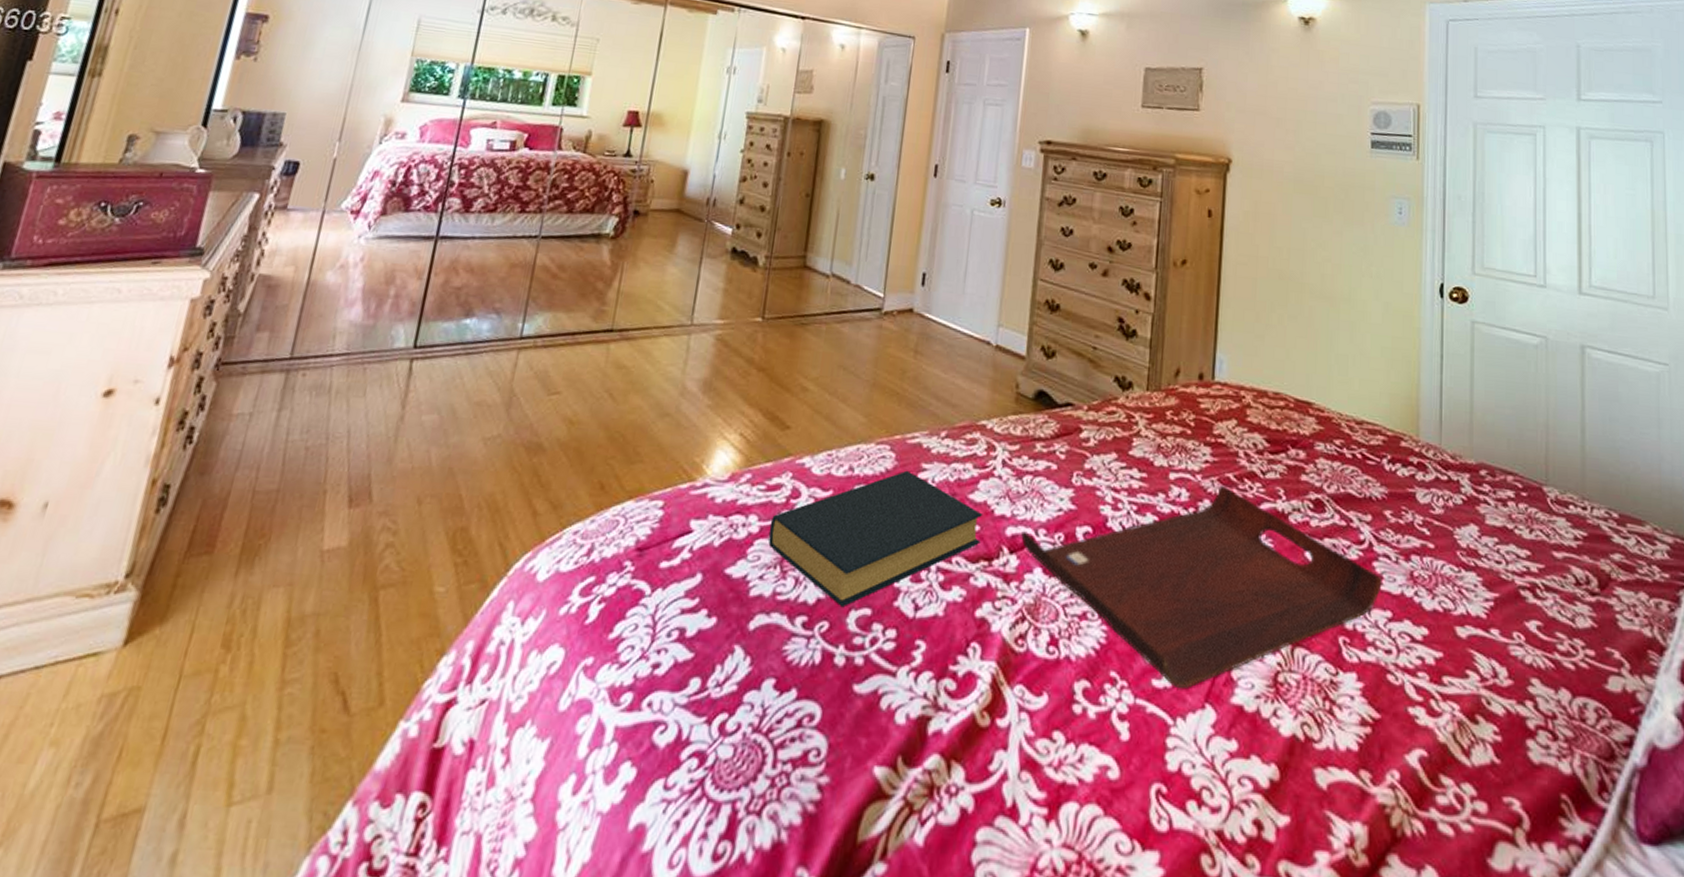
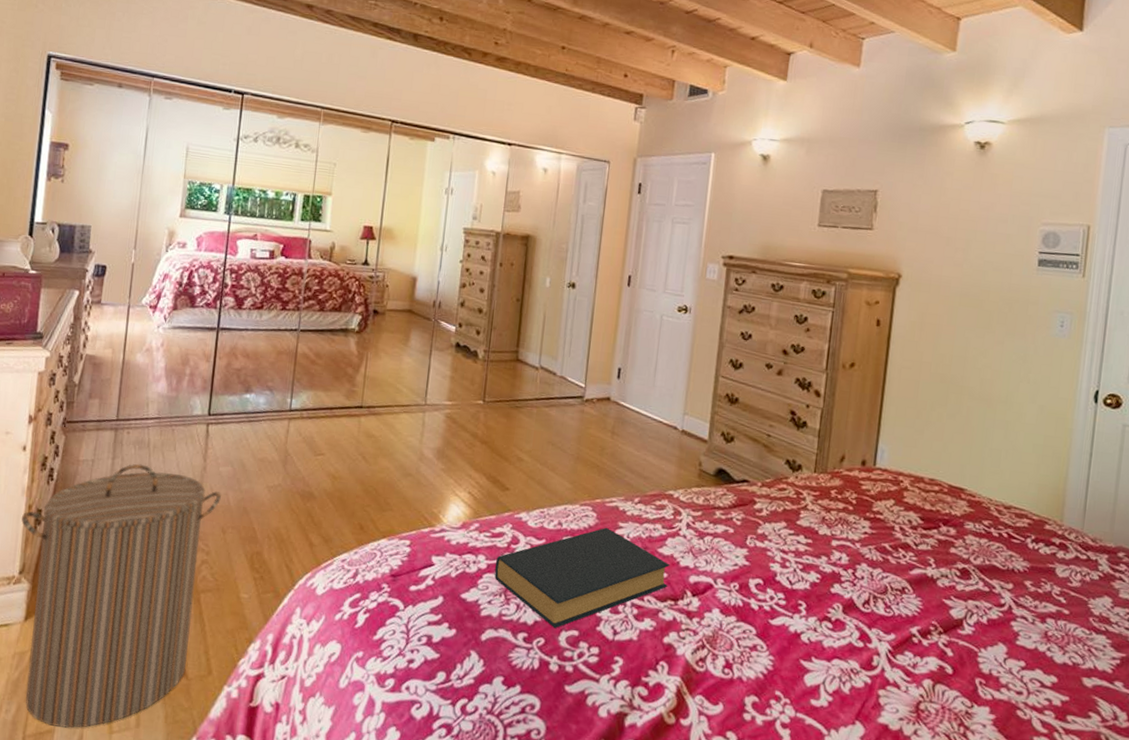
laundry hamper: none [106,415,422,803] -> present [21,463,222,728]
serving tray: present [1021,485,1382,688] -> none [702,553,1019,708]

